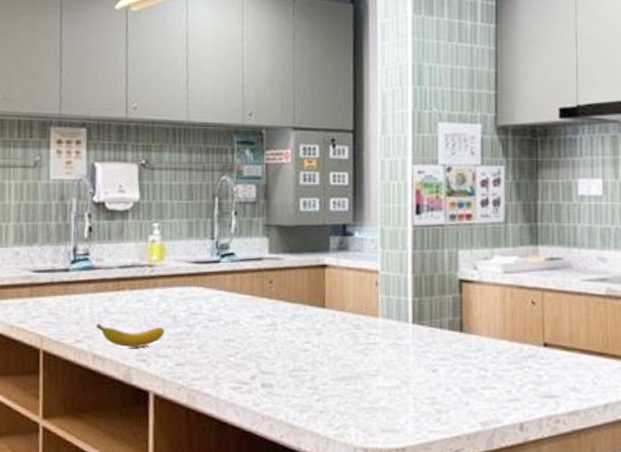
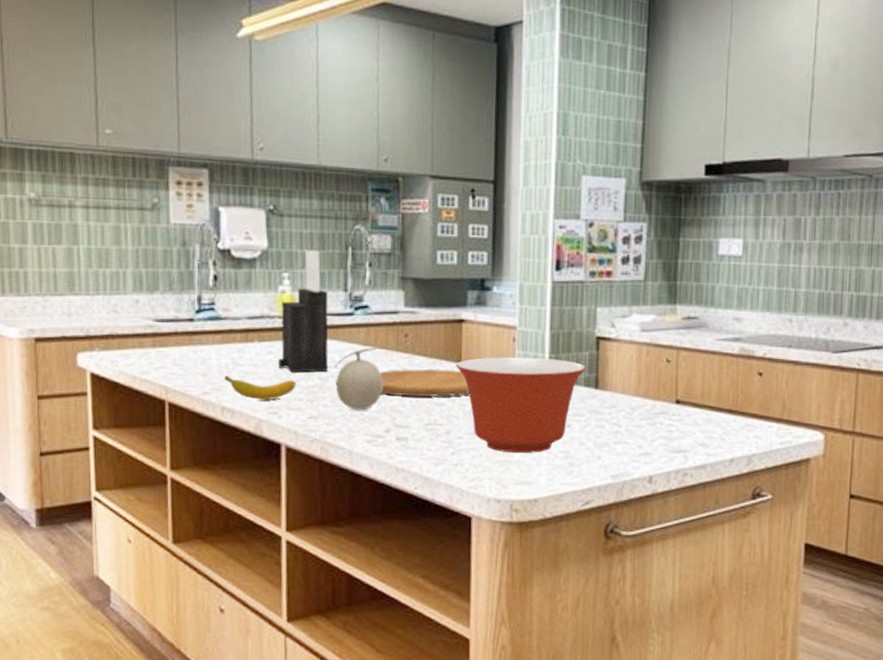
knife block: none [147,201,196,320] -> present [278,250,329,372]
fruit: none [201,292,251,357] -> present [334,346,385,411]
cutting board: none [245,315,334,342] -> present [380,369,470,397]
mixing bowl: none [319,301,450,400] -> present [455,357,586,454]

